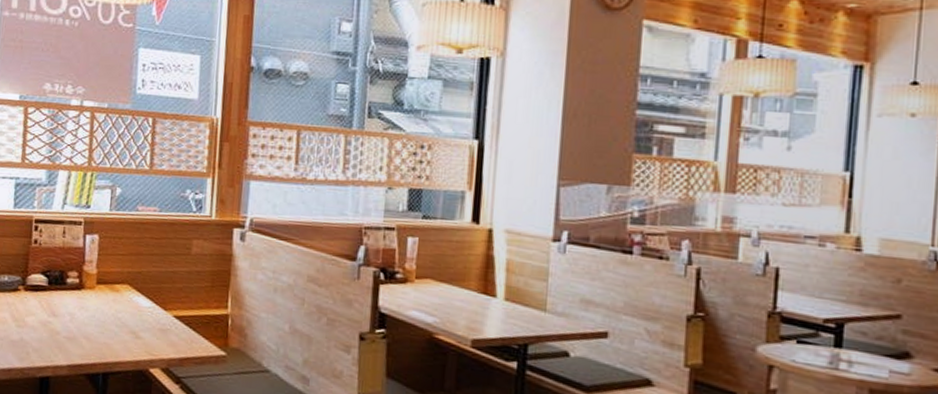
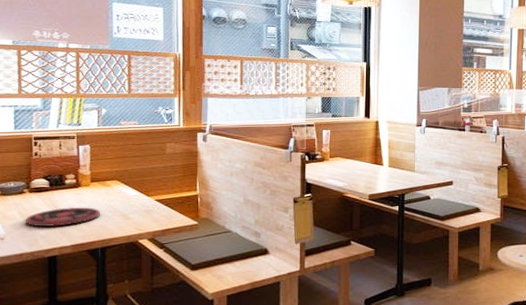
plate: none [18,314,105,339] -> present [26,207,100,227]

